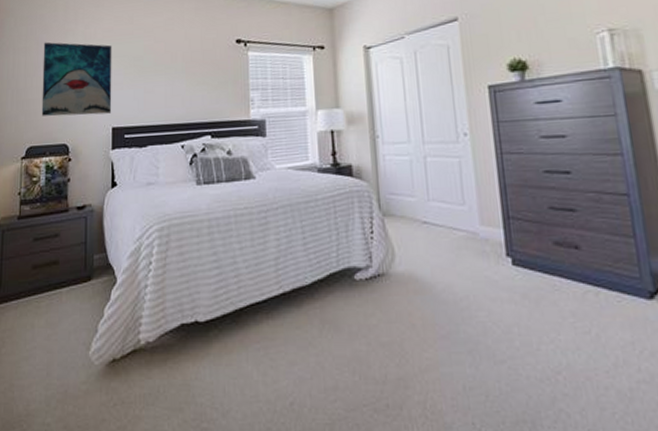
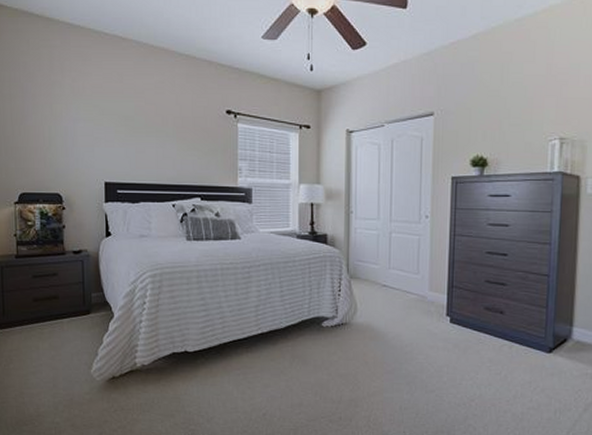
wall art: present [41,42,112,117] -> none [29,91,104,169]

